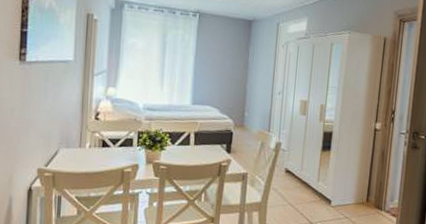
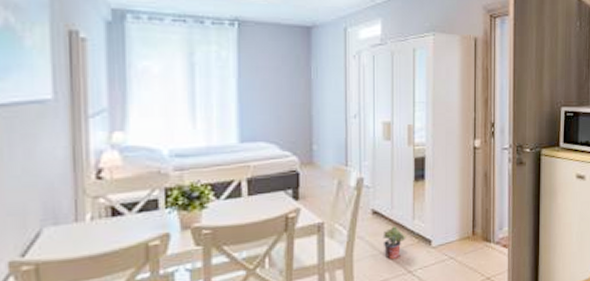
potted plant: none [291,184,311,211] -> present [383,226,406,260]

